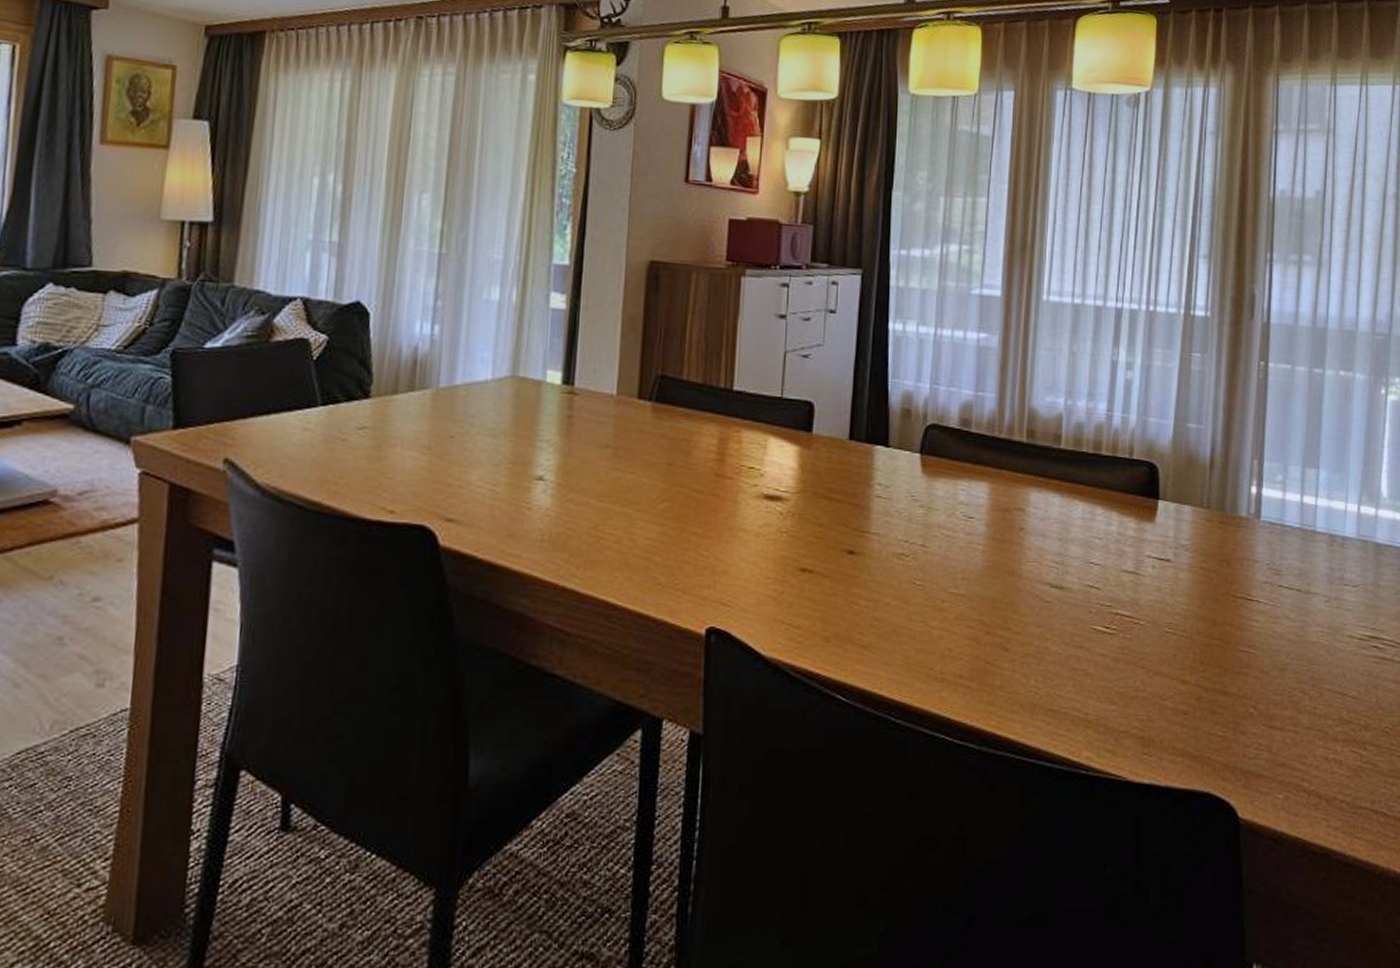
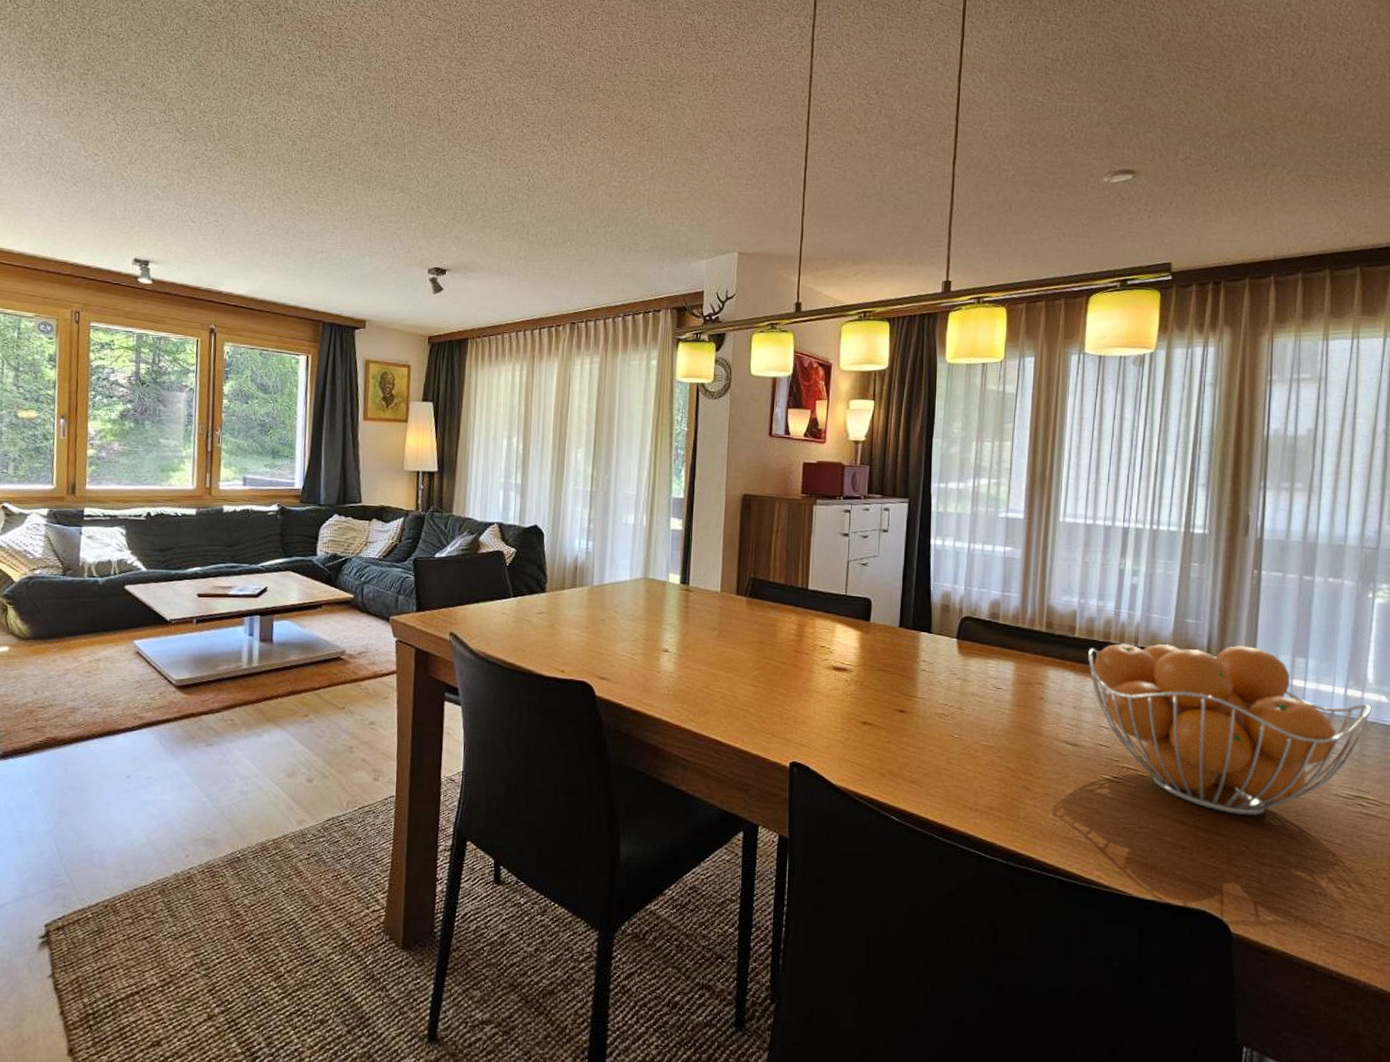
fruit basket: none [1076,455,1386,669] -> present [1088,643,1372,816]

